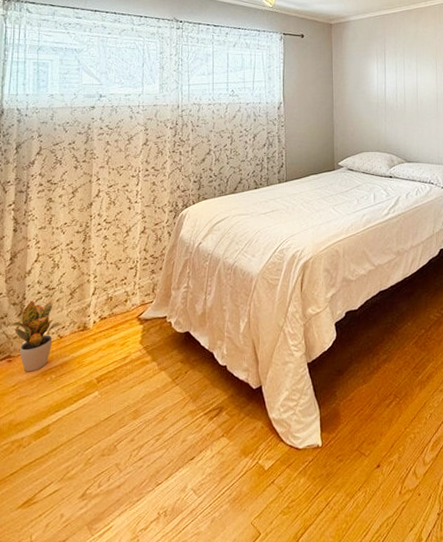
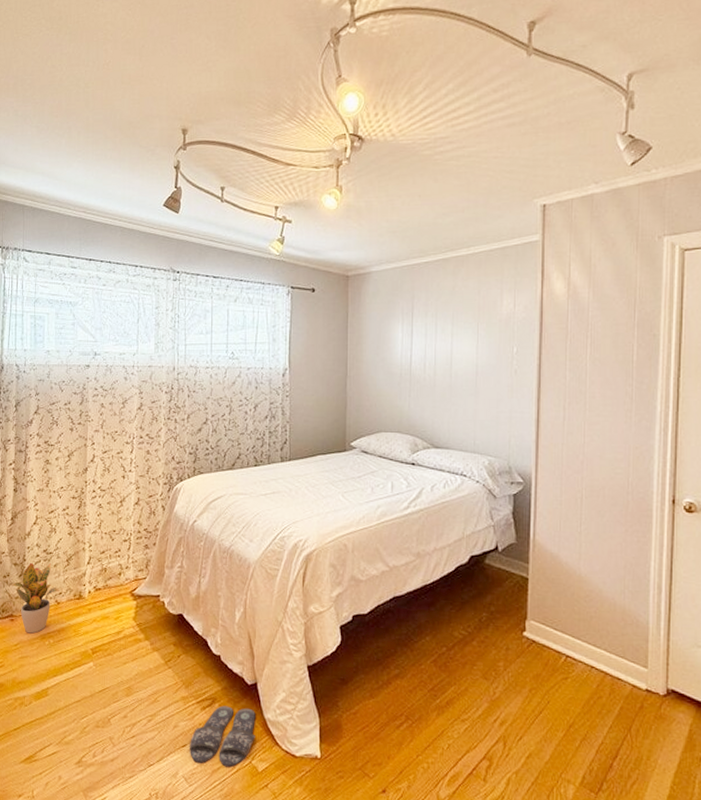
slippers: none [198,411,261,473] -> present [190,705,255,768]

